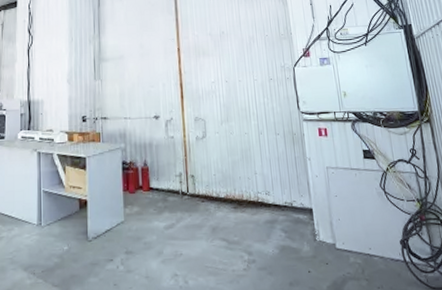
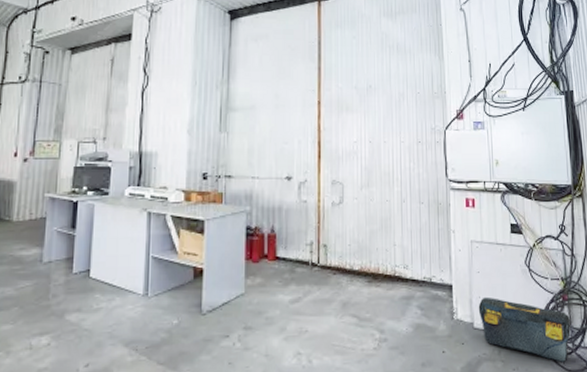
toolbox: none [338,219,431,280] -> present [478,296,571,362]

